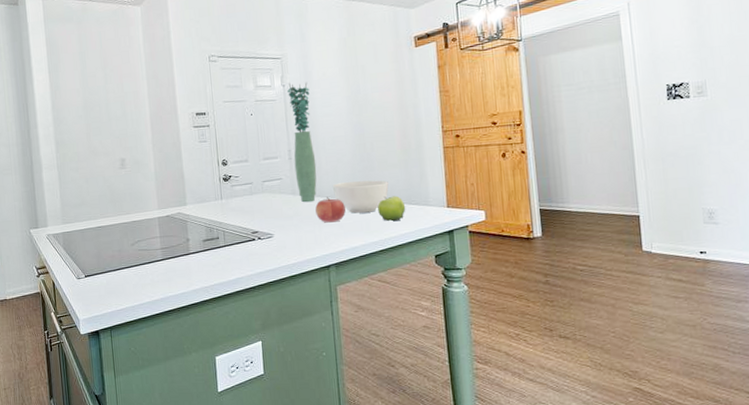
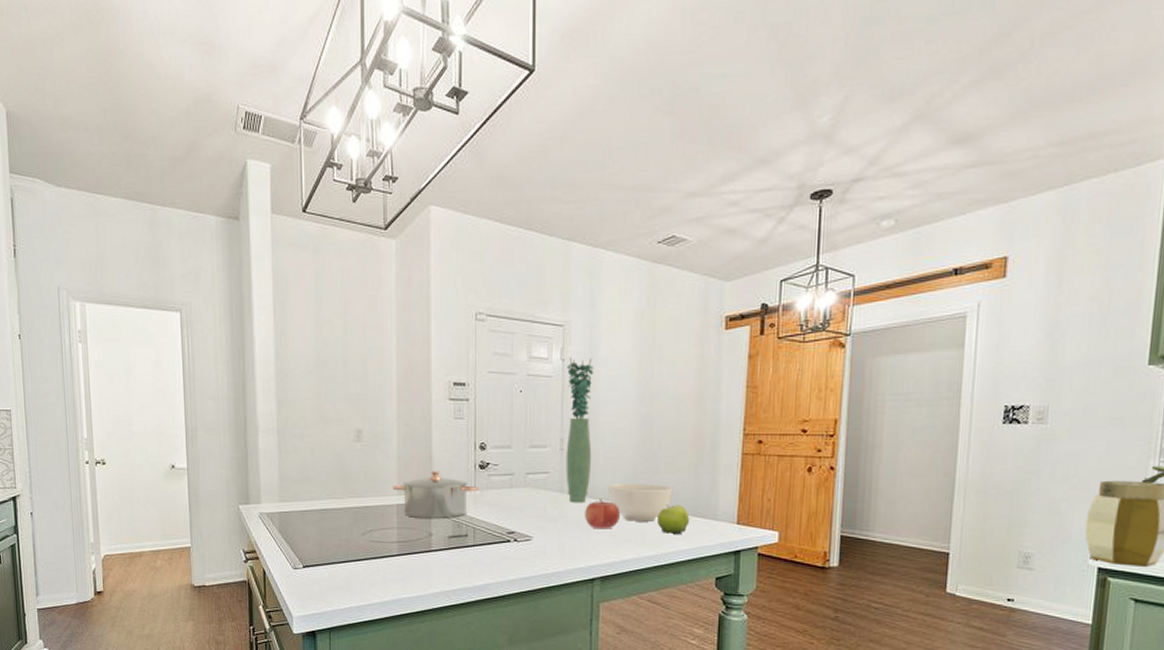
cooking pot: none [153,186,225,228] -> present [392,471,479,519]

